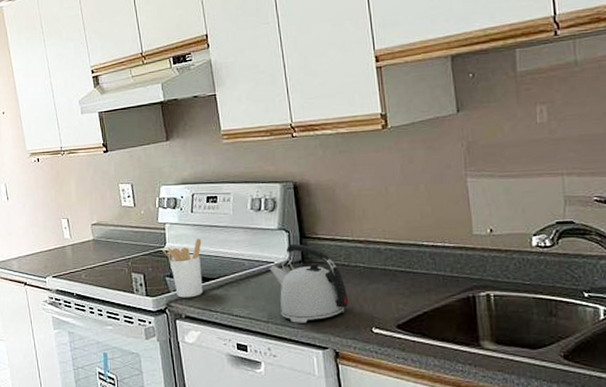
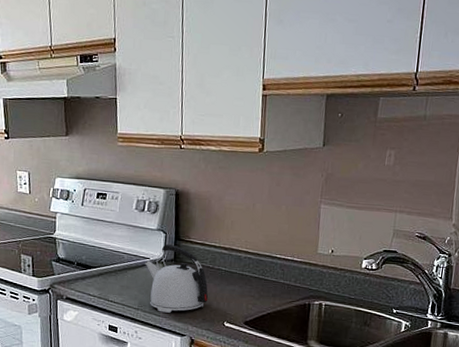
utensil holder: present [162,239,203,298] -> none [51,230,88,282]

